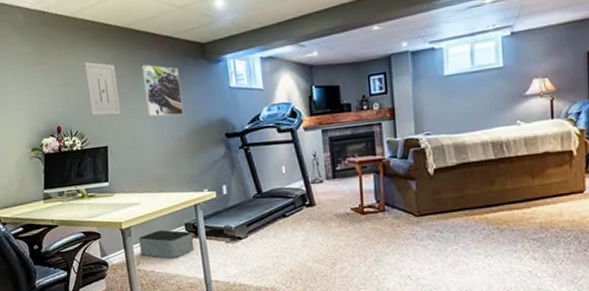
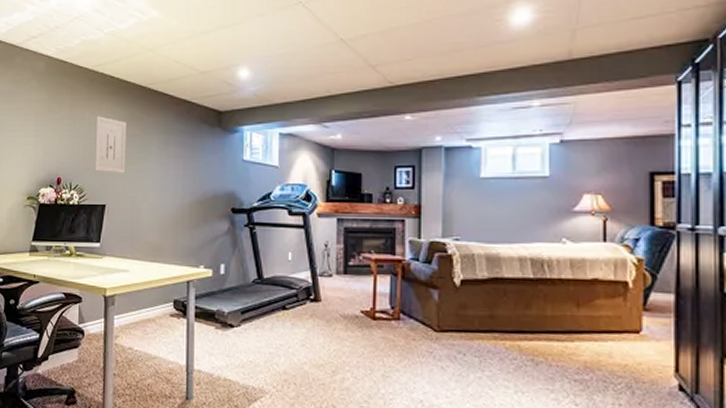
storage bin: present [139,229,195,259] -> none [121,303,181,338]
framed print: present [141,64,184,117] -> none [153,126,192,183]

